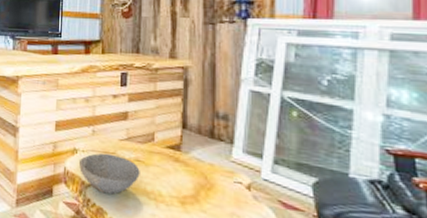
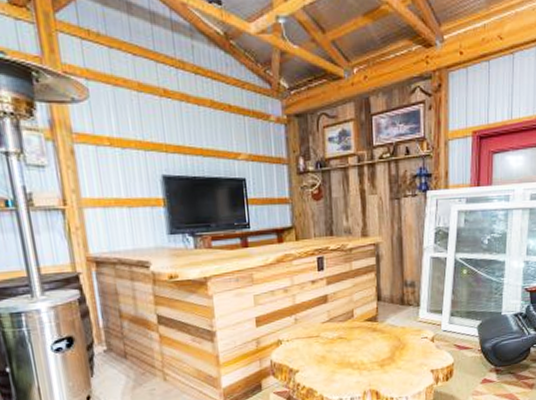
bowl: present [79,153,140,195] -> none [285,337,344,375]

